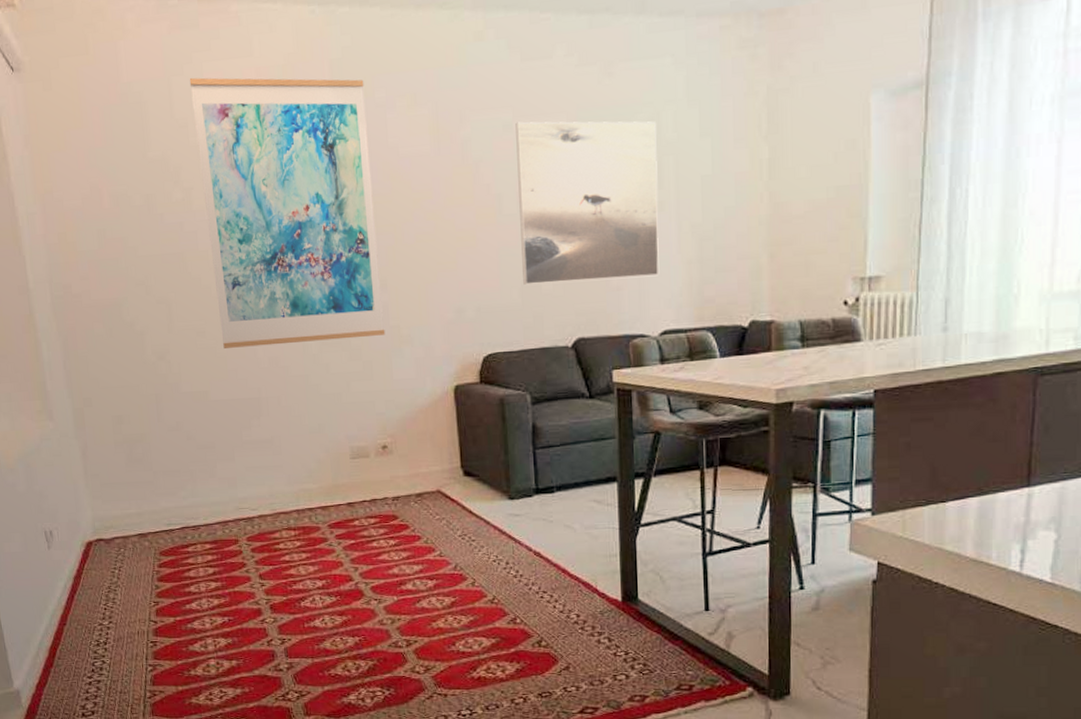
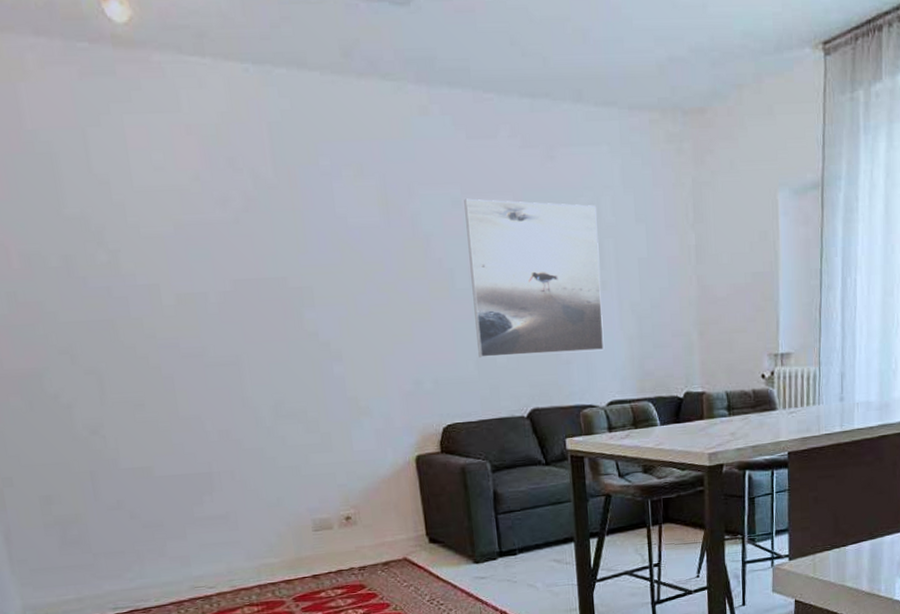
wall art: present [189,77,385,348] -> none [108,130,343,422]

